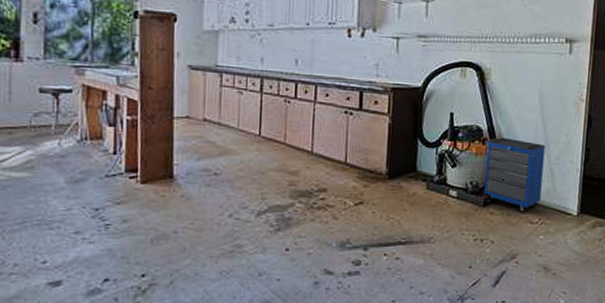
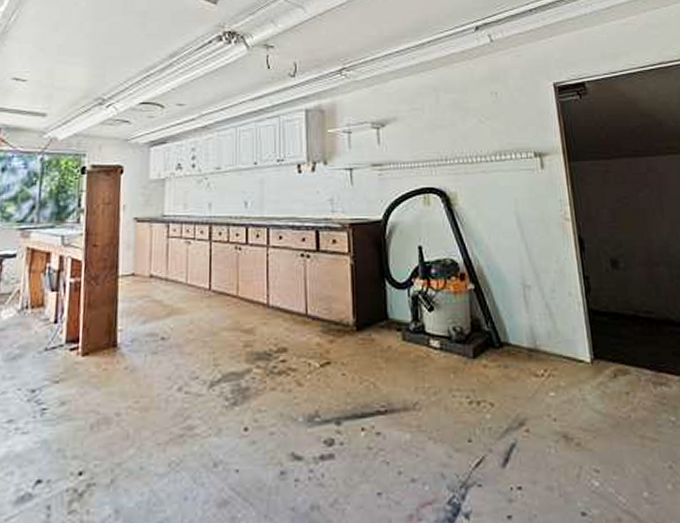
cabinet: present [483,137,546,213] -> none [461,270,541,363]

